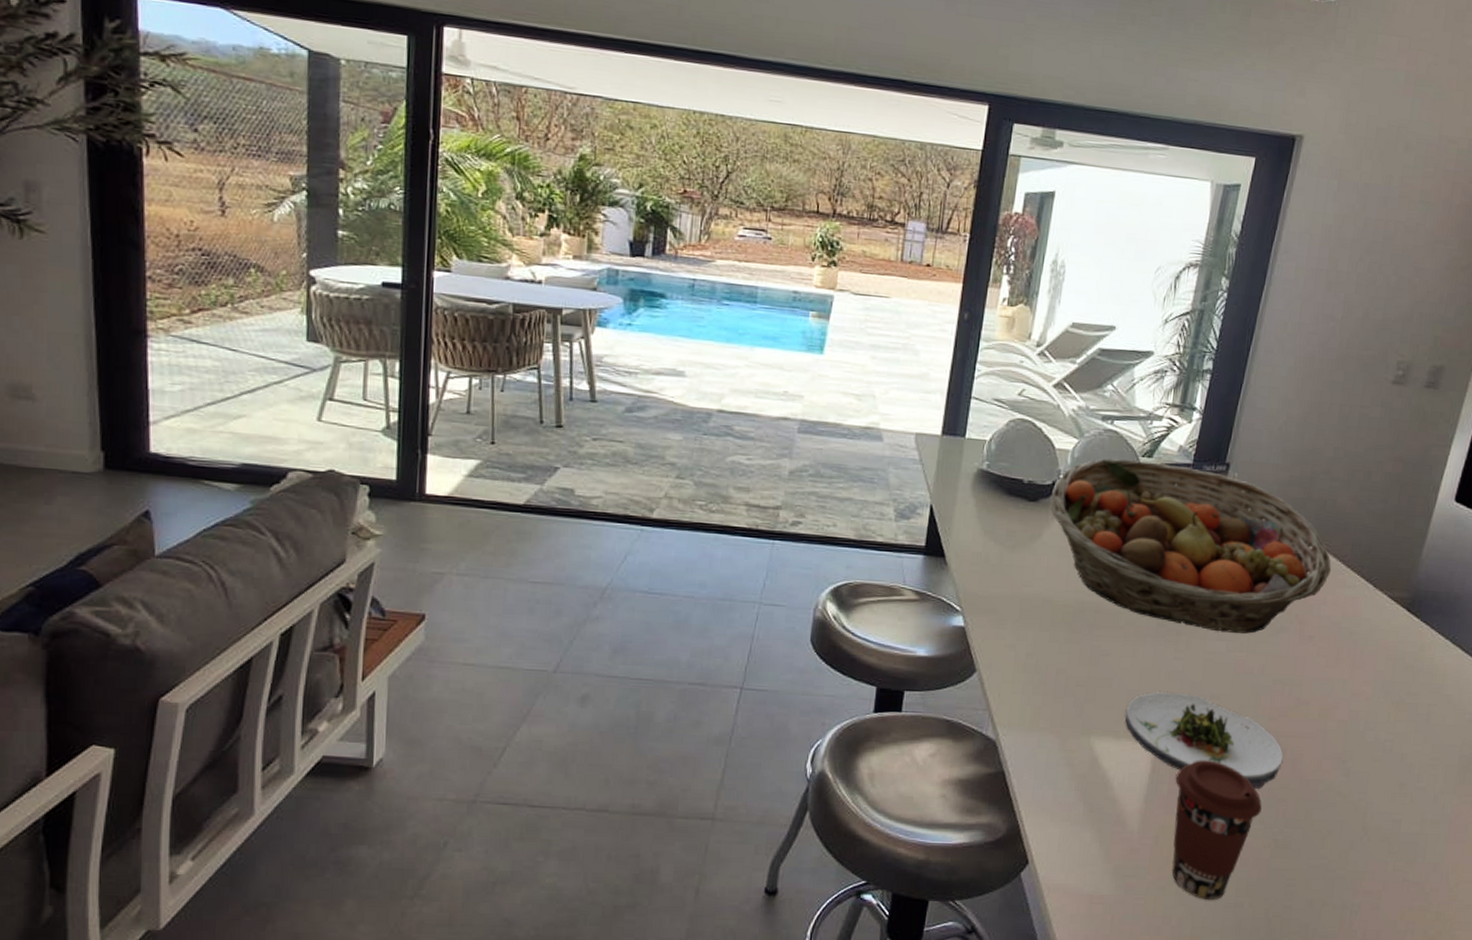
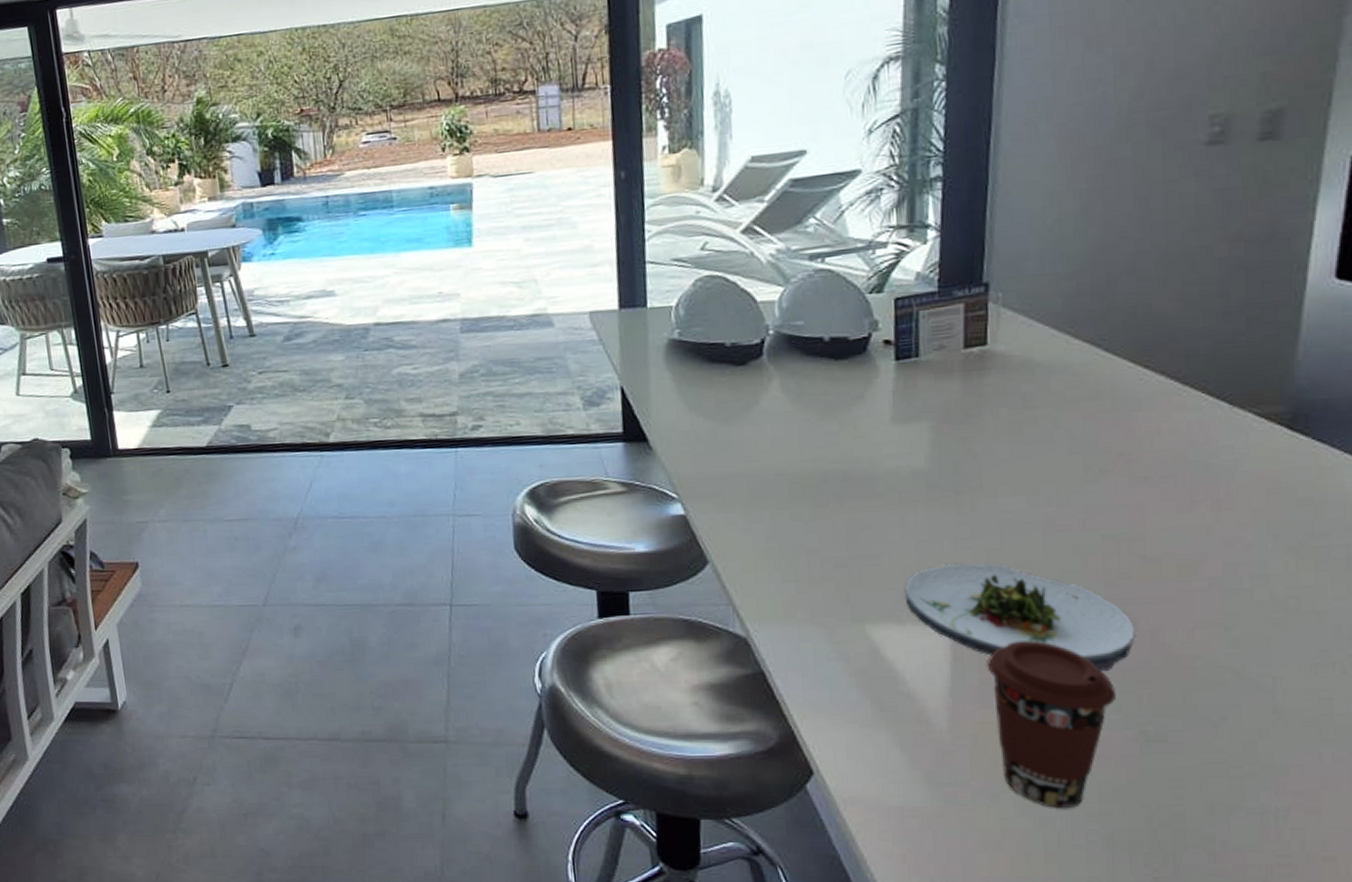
fruit basket: present [1051,458,1331,634] -> none [763,296,1160,486]

